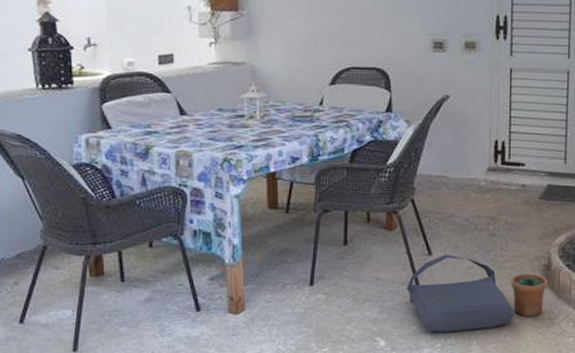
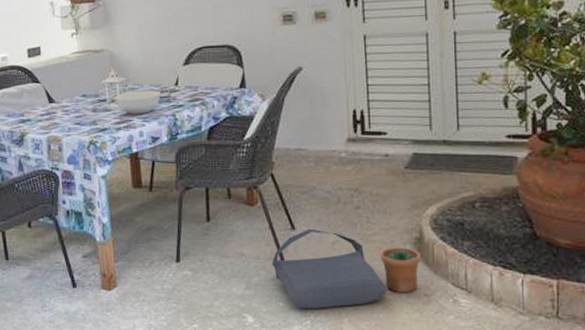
bowl: none [254,108,304,133] -> present [115,90,161,115]

